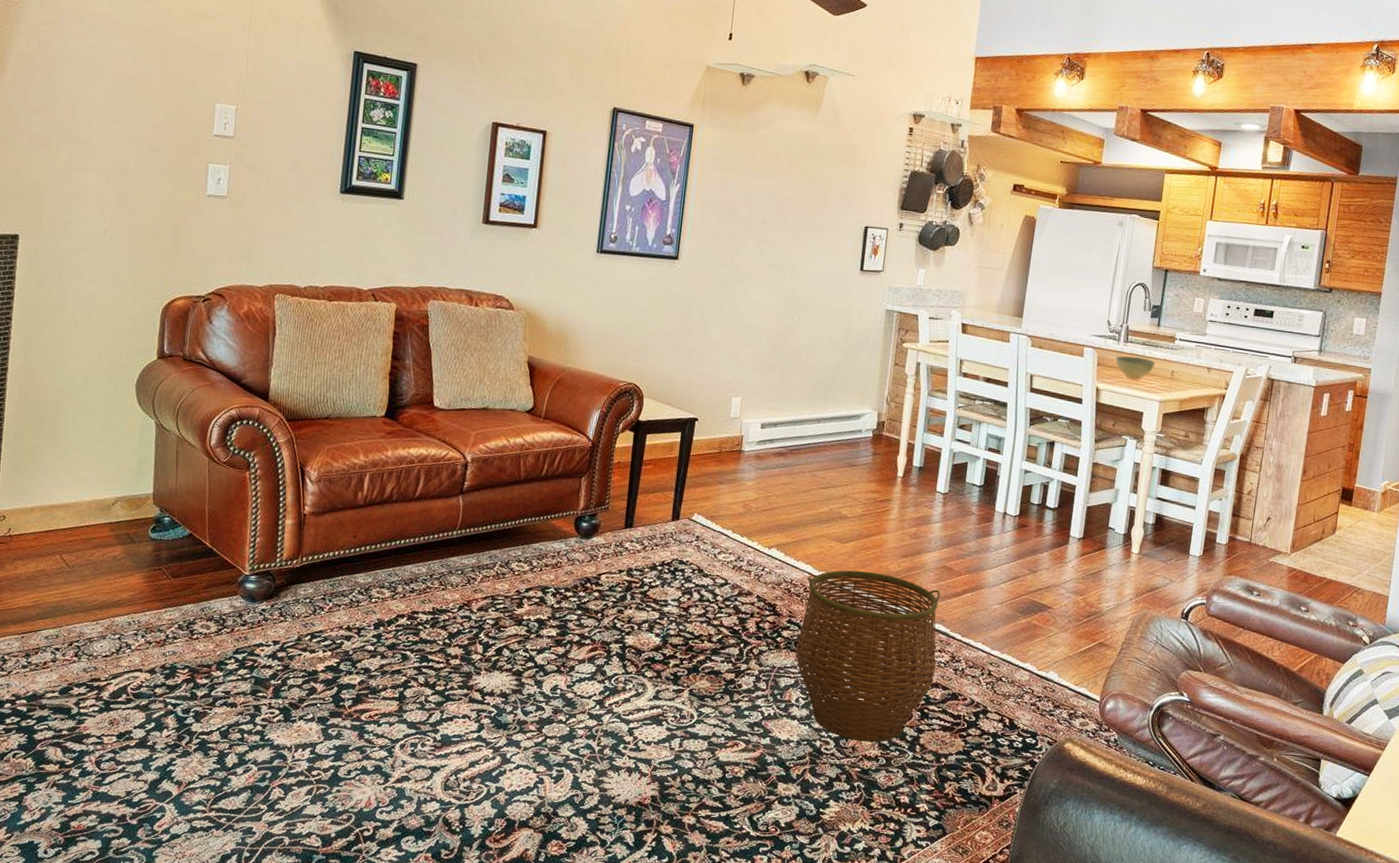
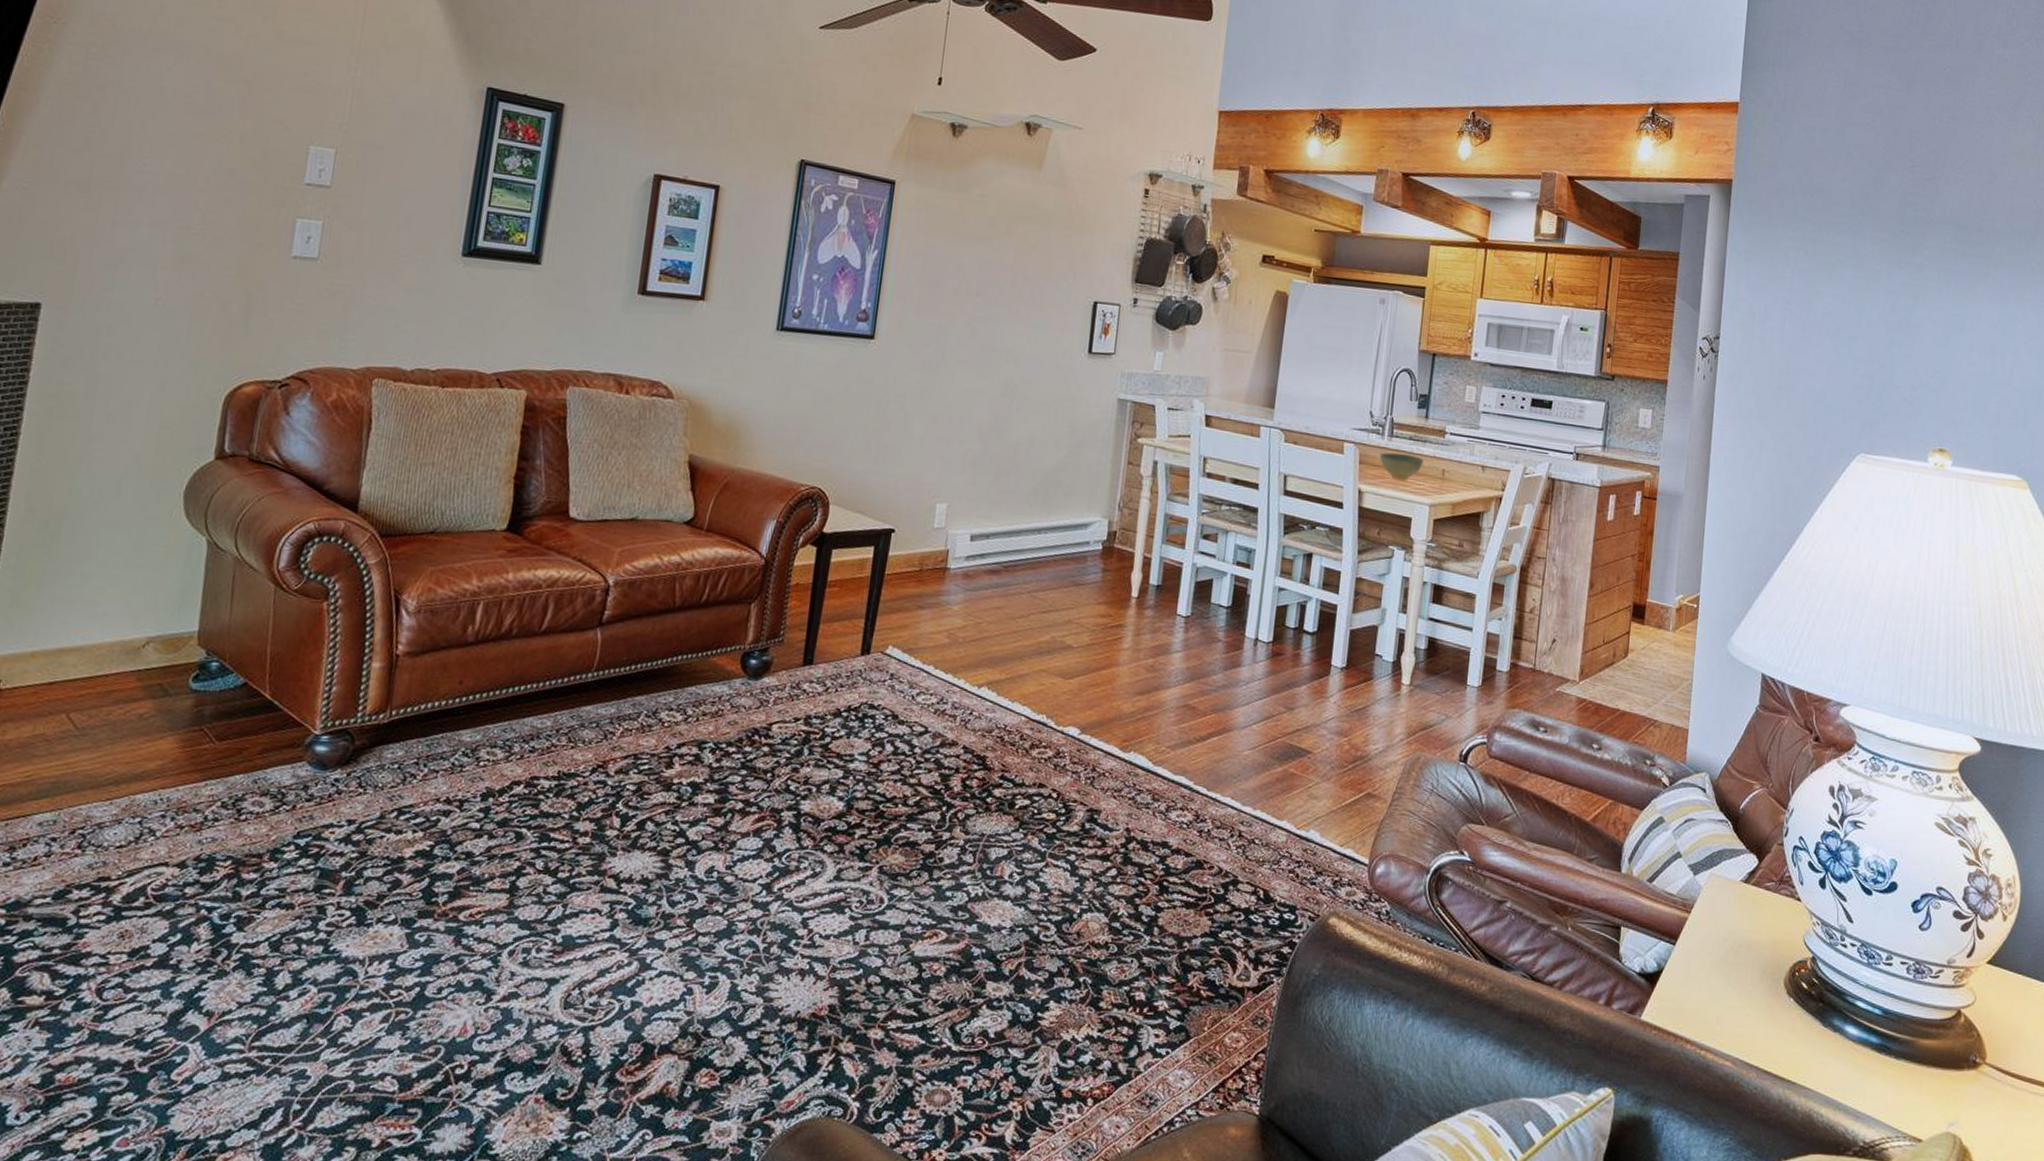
basket: present [795,570,941,743] -> none [1009,711,1182,926]

